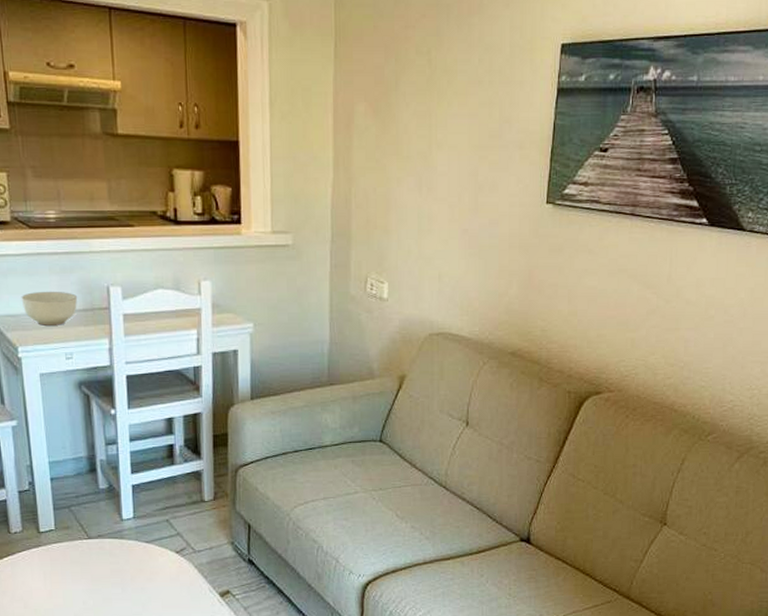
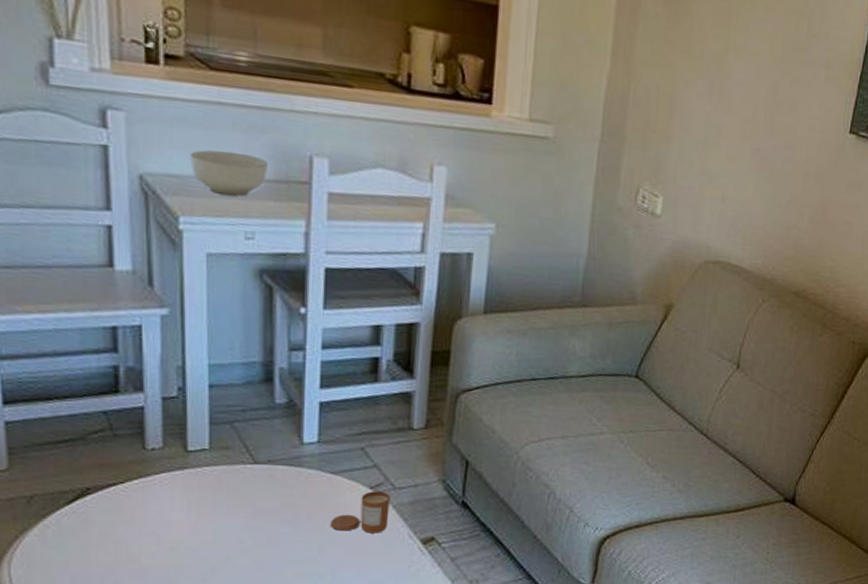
candle: none [149,555,193,590] -> present [331,491,390,533]

